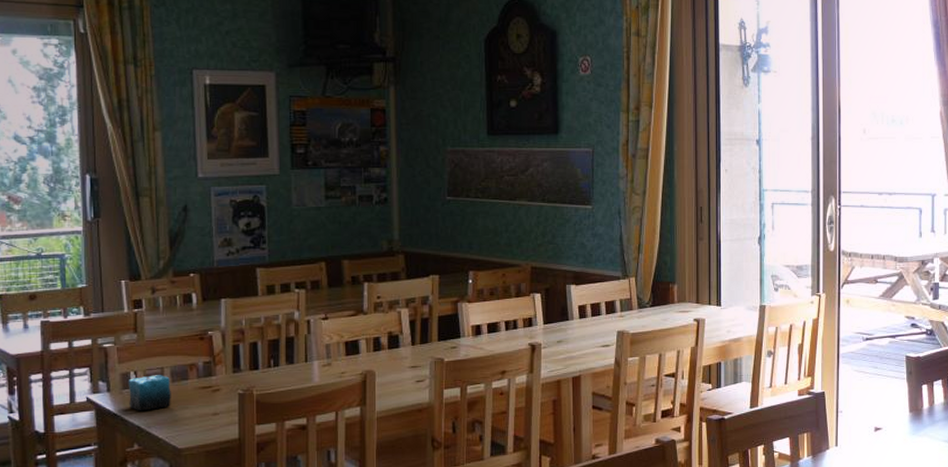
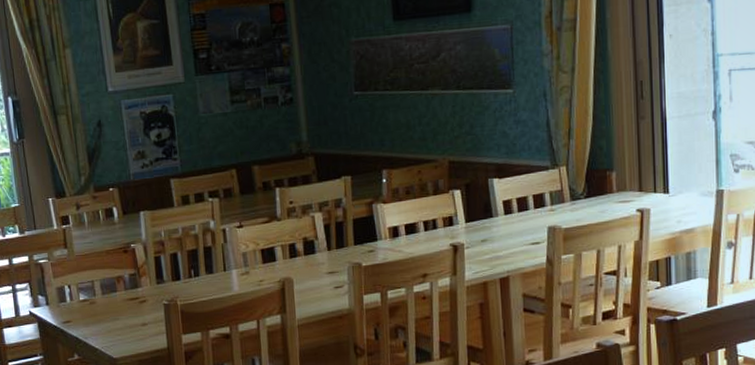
candle: present [128,375,171,411] -> none [63,288,104,323]

